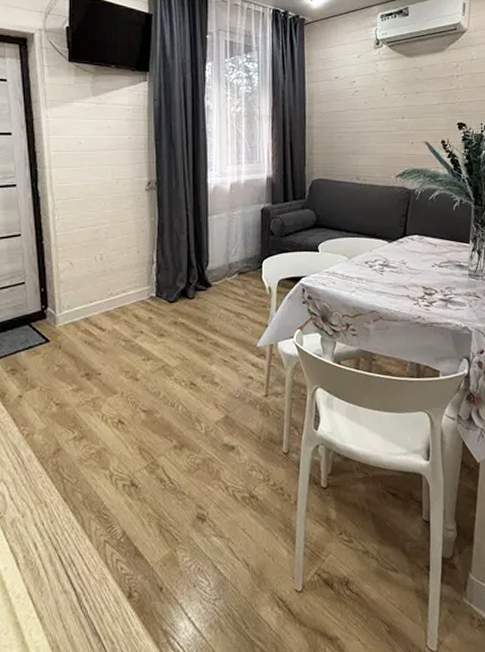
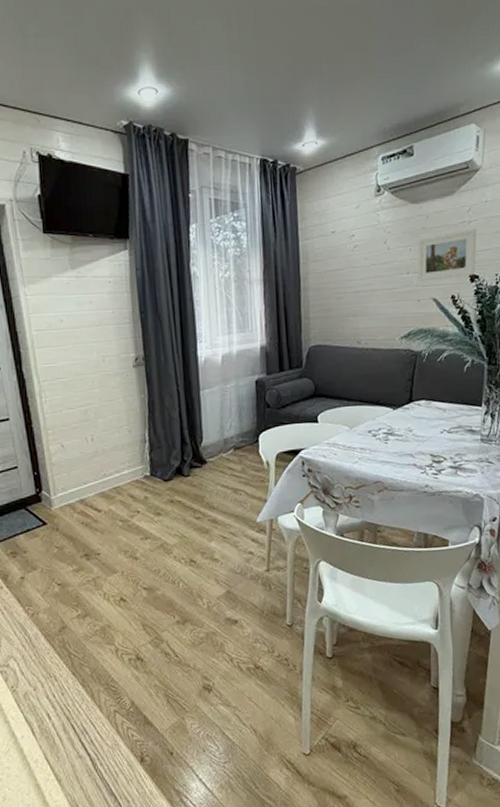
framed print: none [411,82,464,126] -> present [417,228,477,282]

